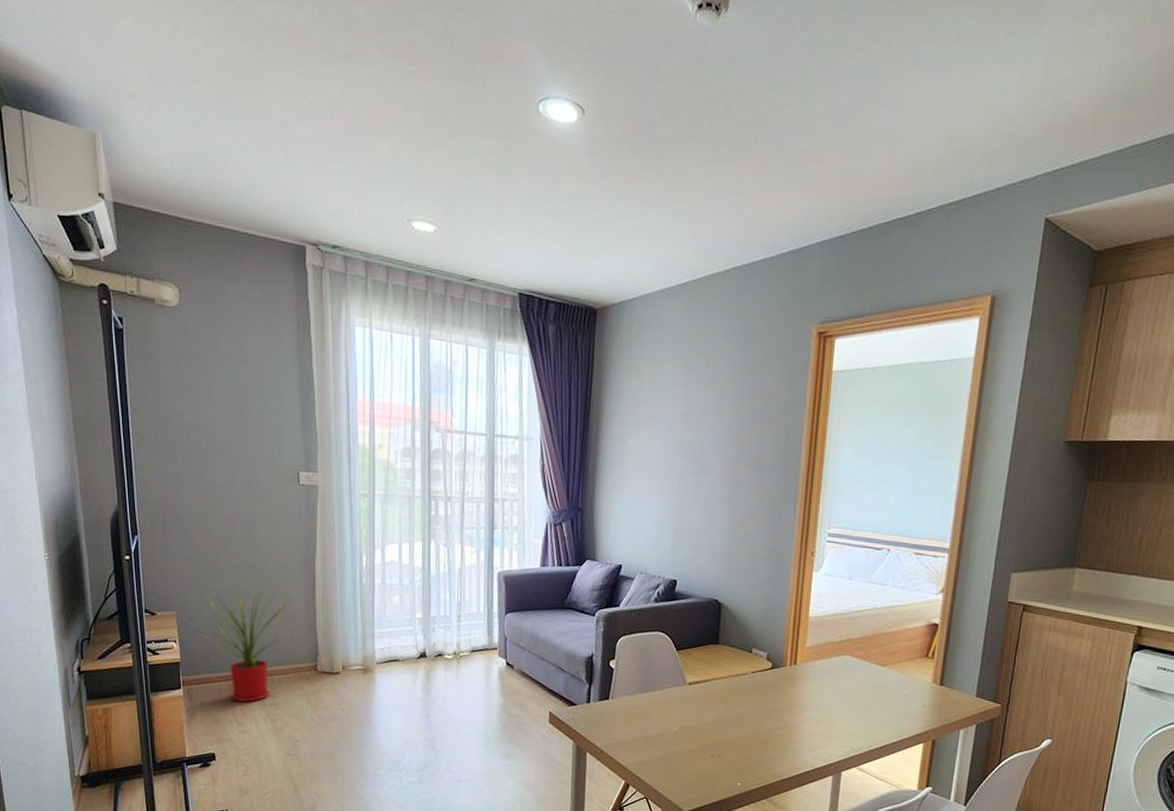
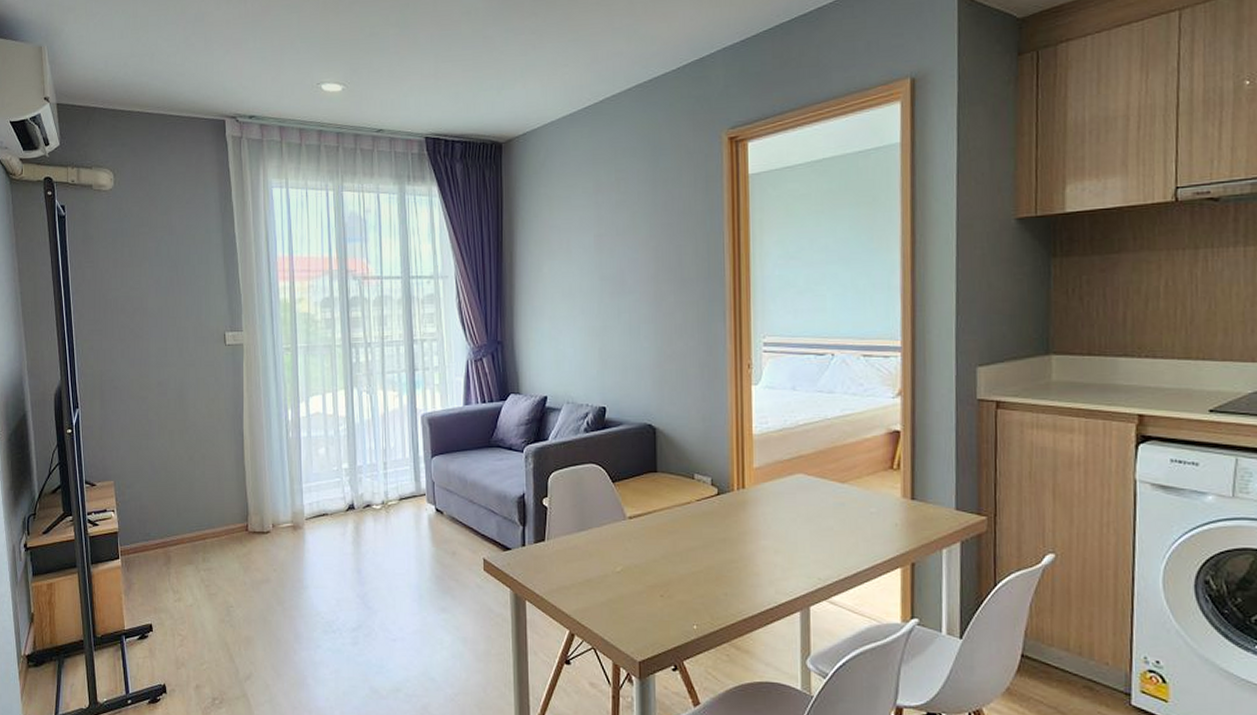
house plant: present [192,586,295,702] -> none [129,449,226,569]

